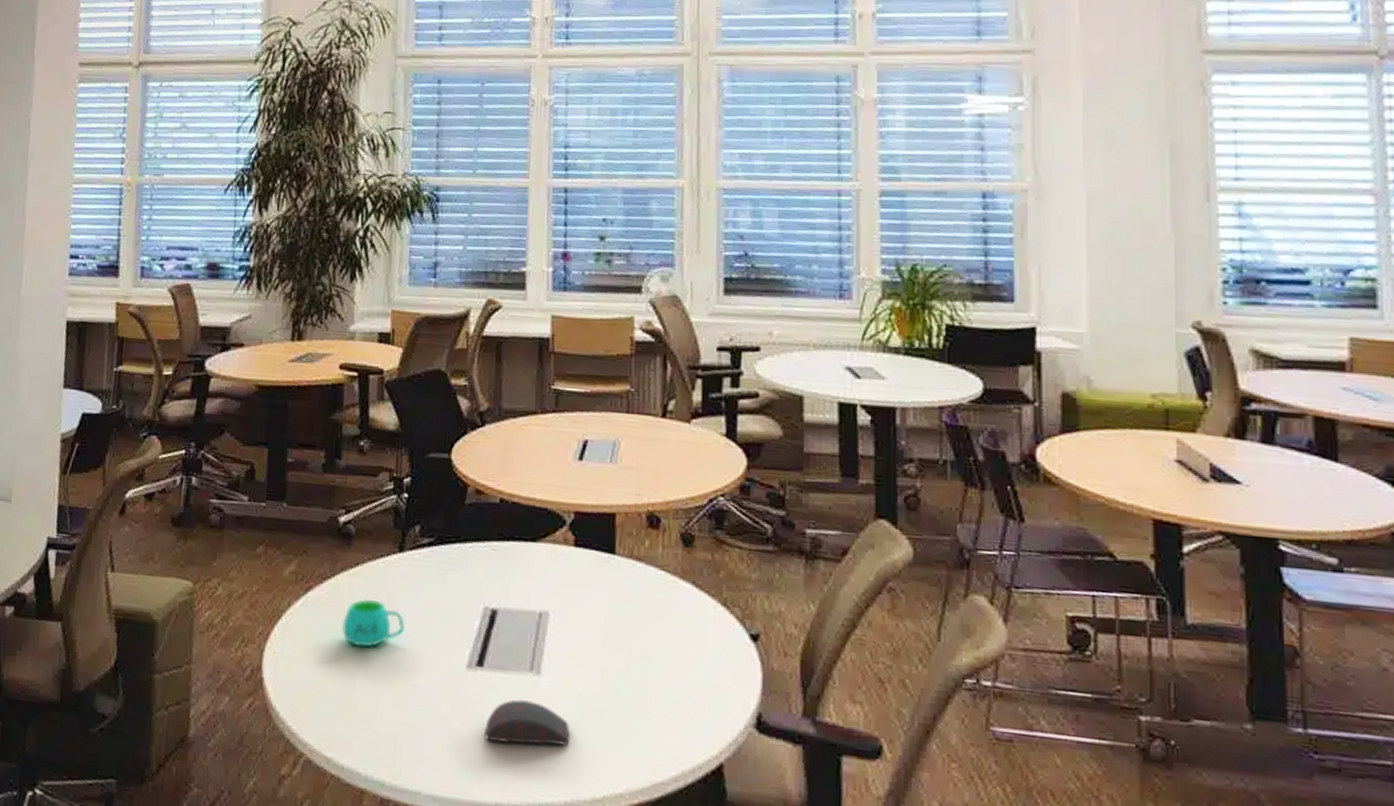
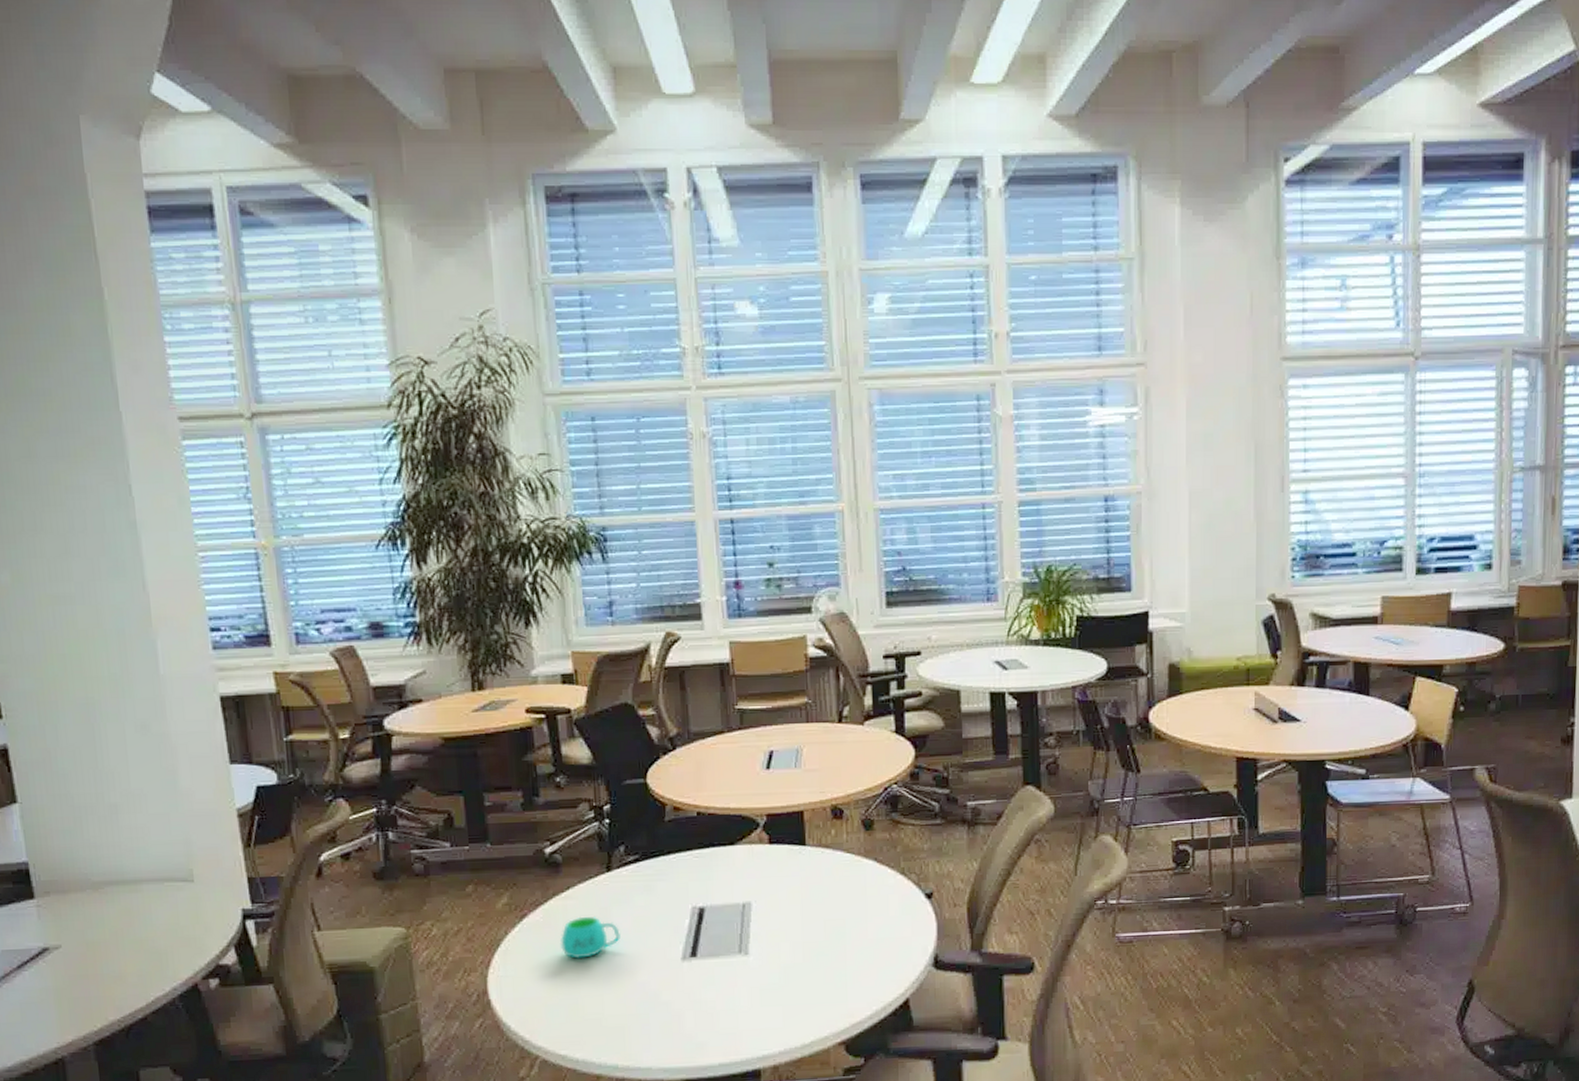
computer mouse: present [484,699,571,746] -> none [703,977,779,1016]

